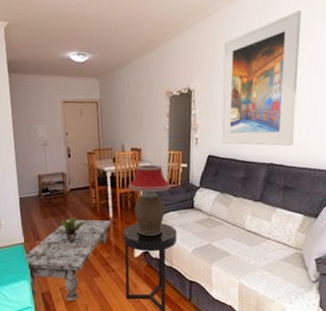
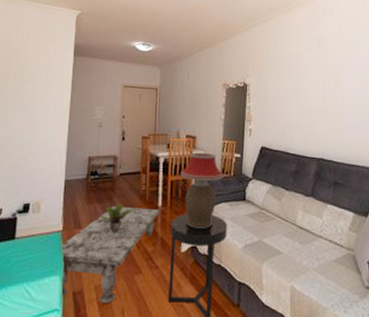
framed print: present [221,10,302,147] -> none [273,24,344,143]

